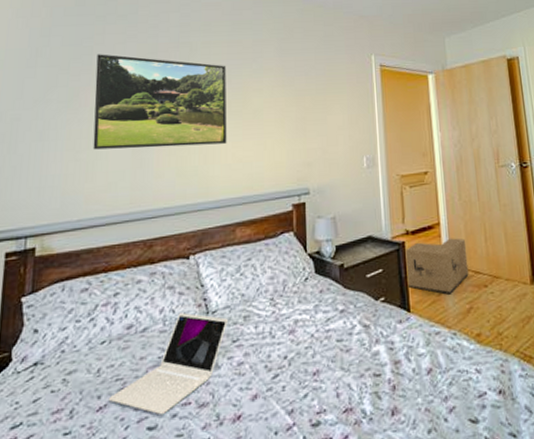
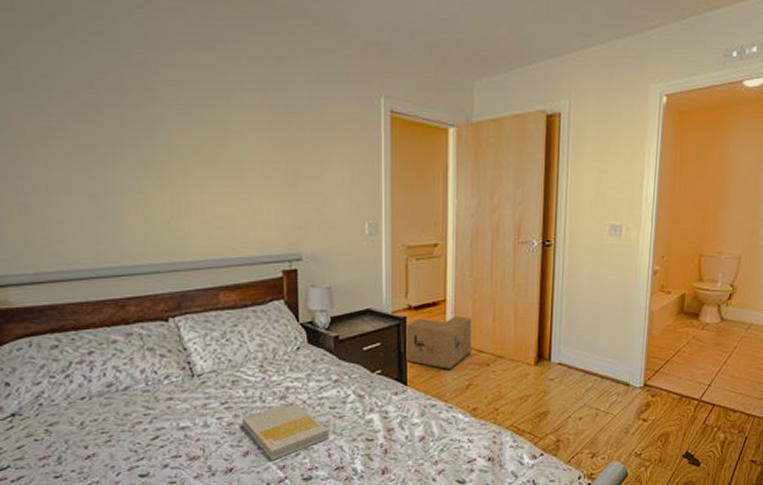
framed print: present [93,54,227,150] -> none [26,68,204,196]
laptop: present [108,312,228,416] -> none [95,374,215,465]
book: none [252,334,337,405] -> present [242,401,330,461]

